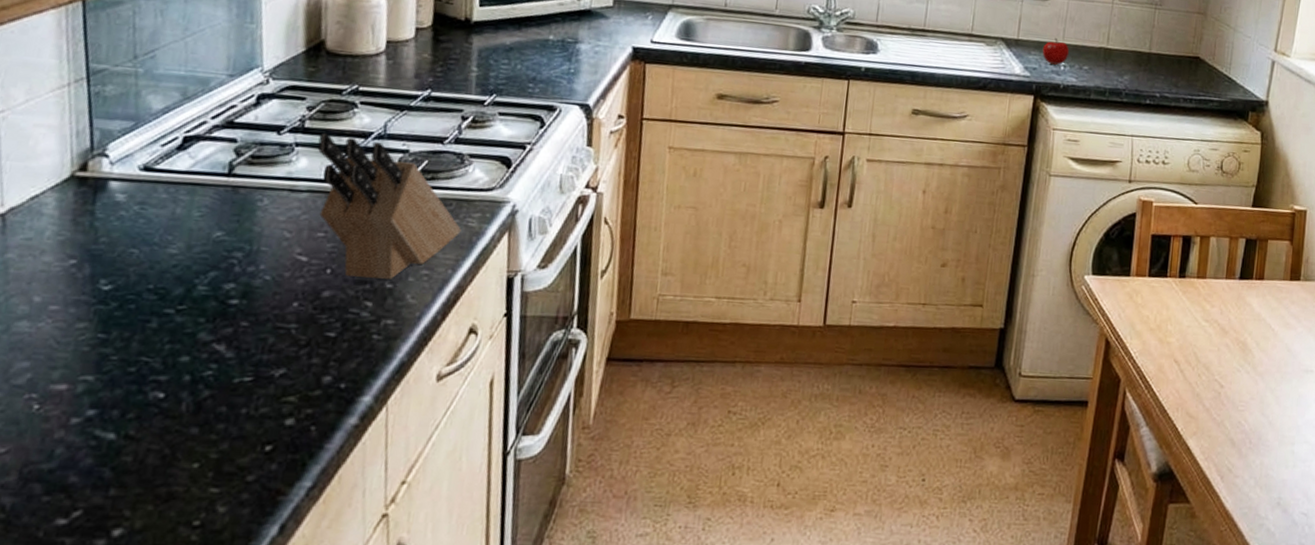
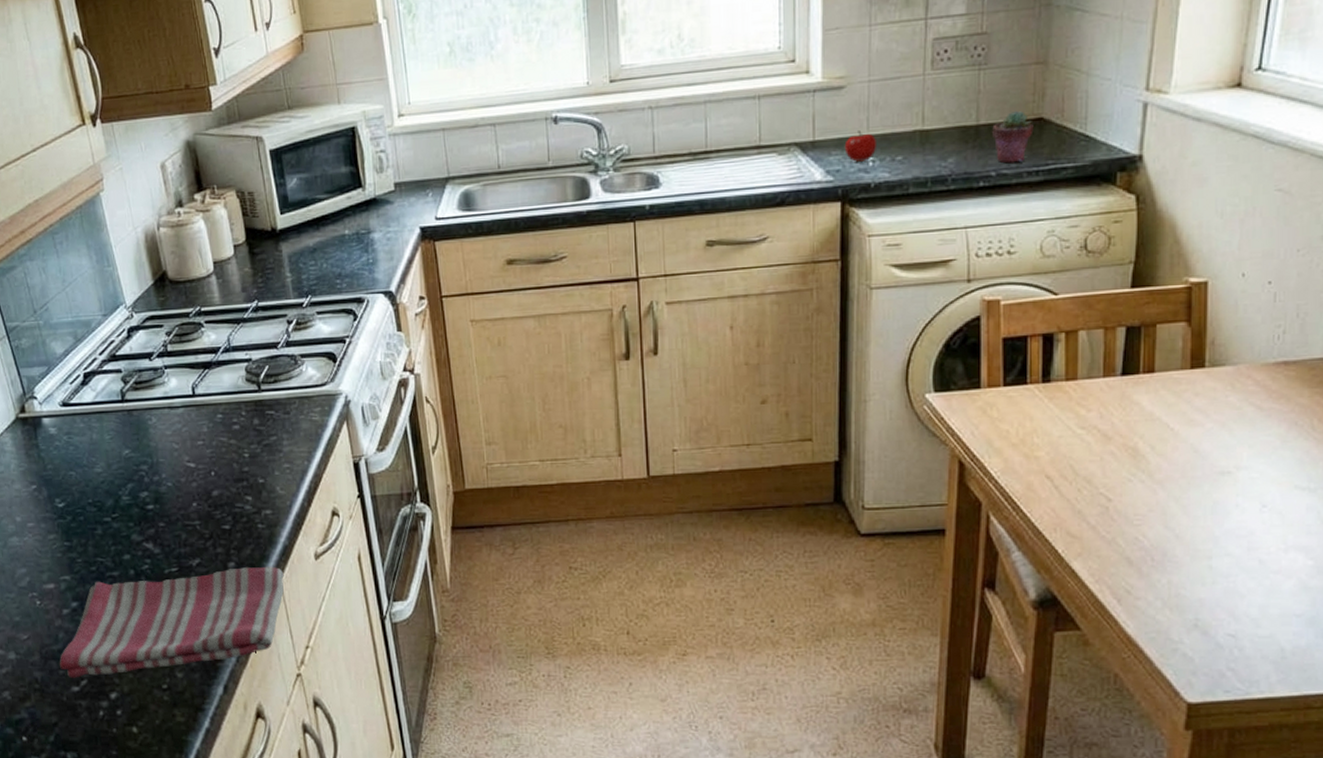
dish towel: none [44,383,394,508] -> present [59,566,284,678]
knife block: present [317,132,461,279] -> none [180,353,308,476]
potted succulent: none [1160,47,1192,90] -> present [992,110,1034,164]

